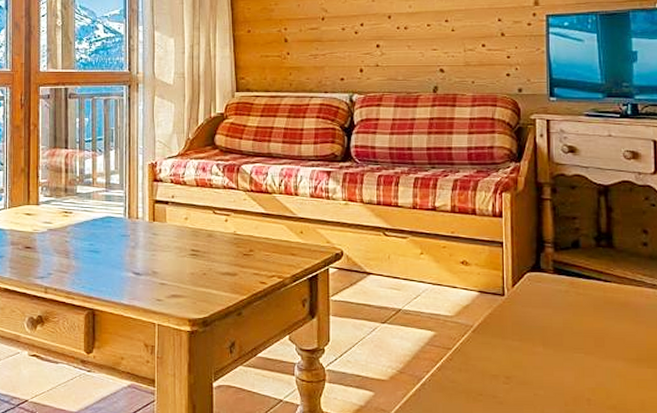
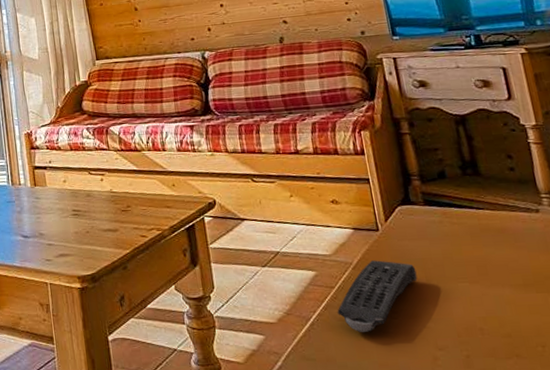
remote control: none [450,325,535,395] -> present [337,260,418,332]

